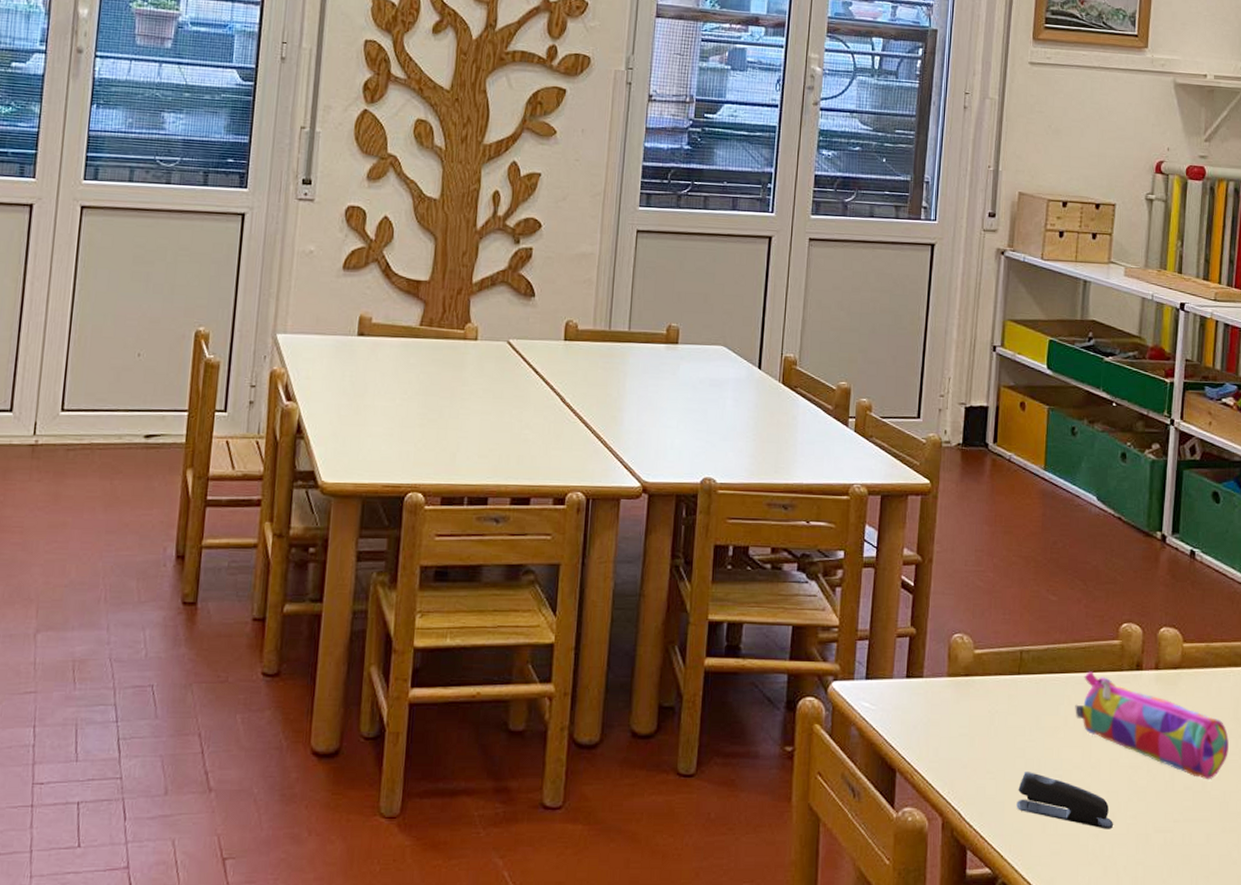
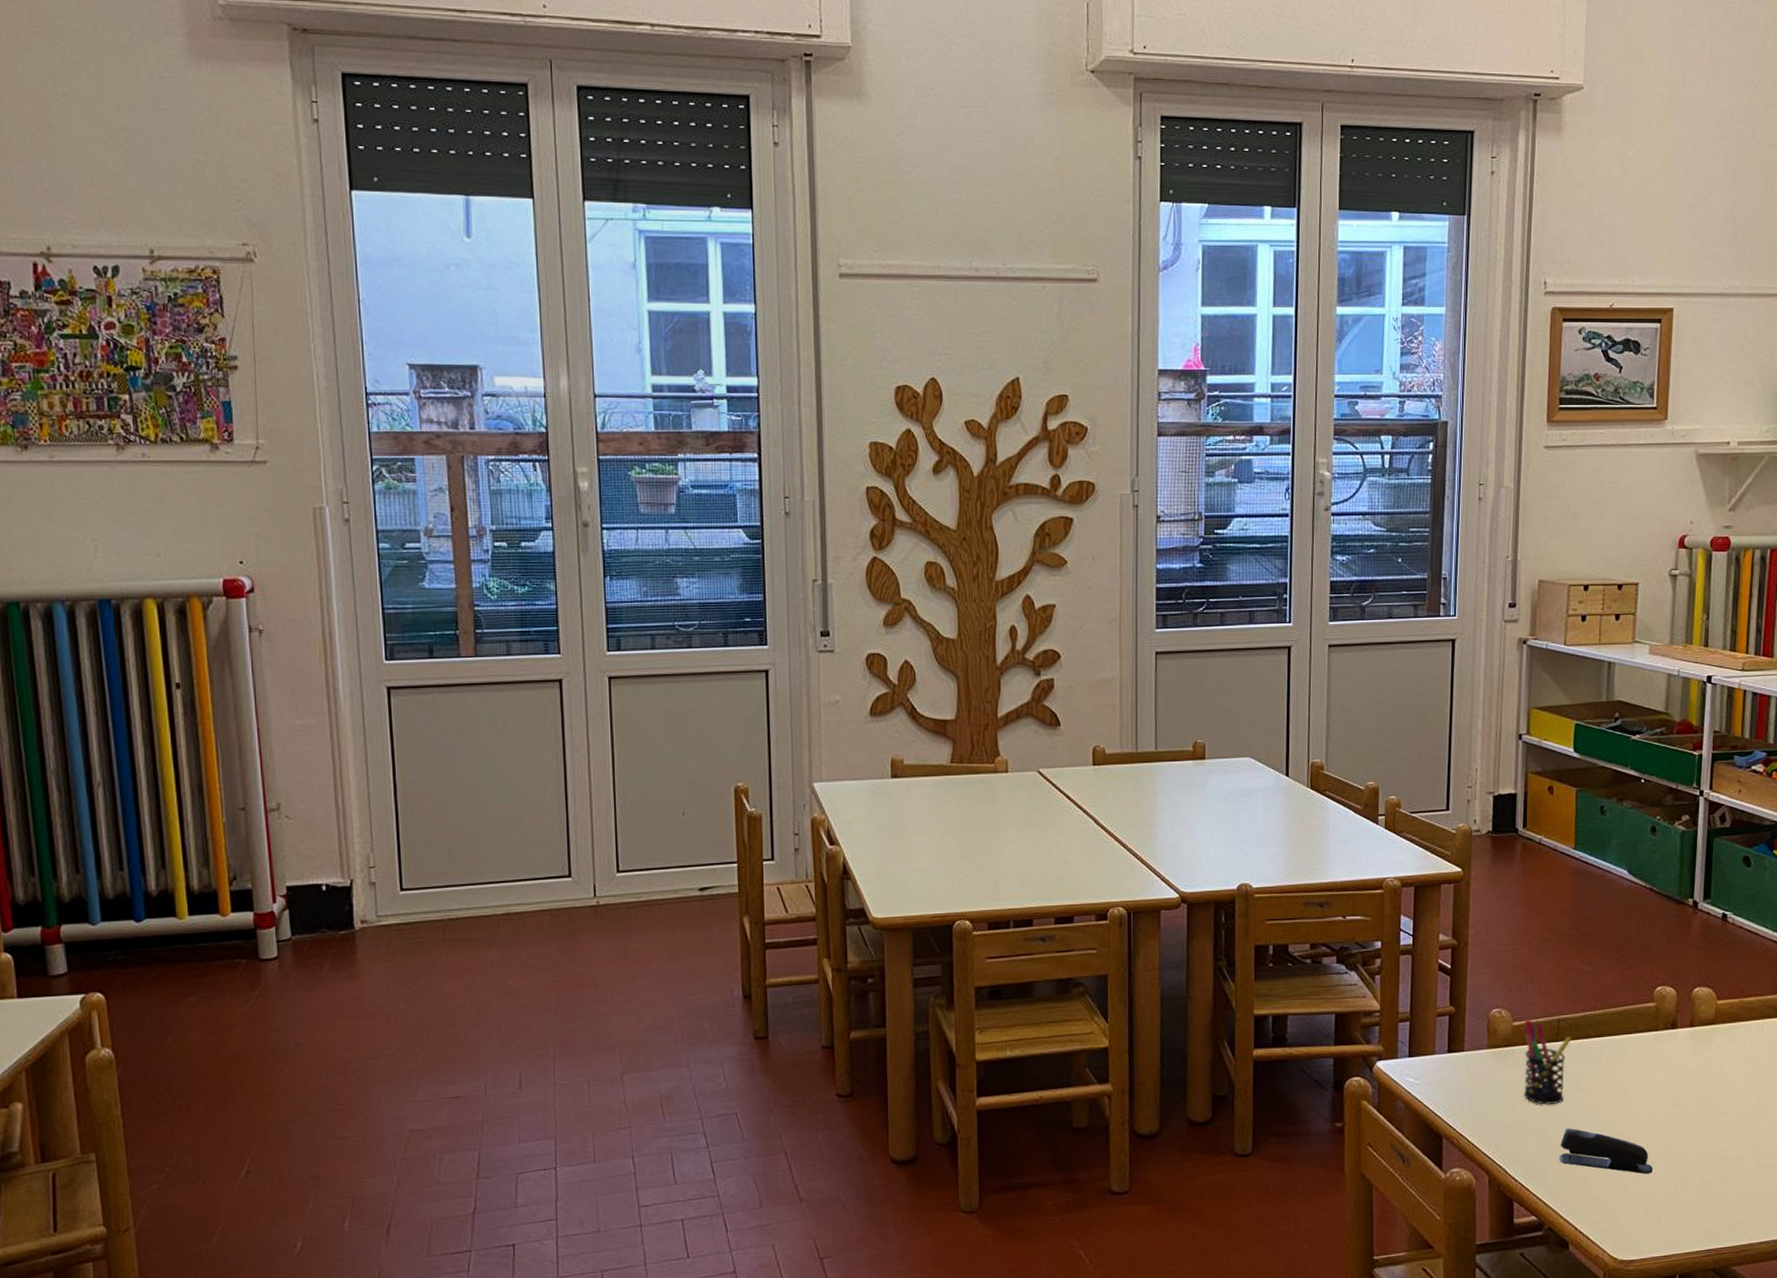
pen holder: none [983,647,1035,743] -> present [1524,1019,1572,1105]
pencil case: present [1075,671,1229,780] -> none [1612,1033,1763,1123]

